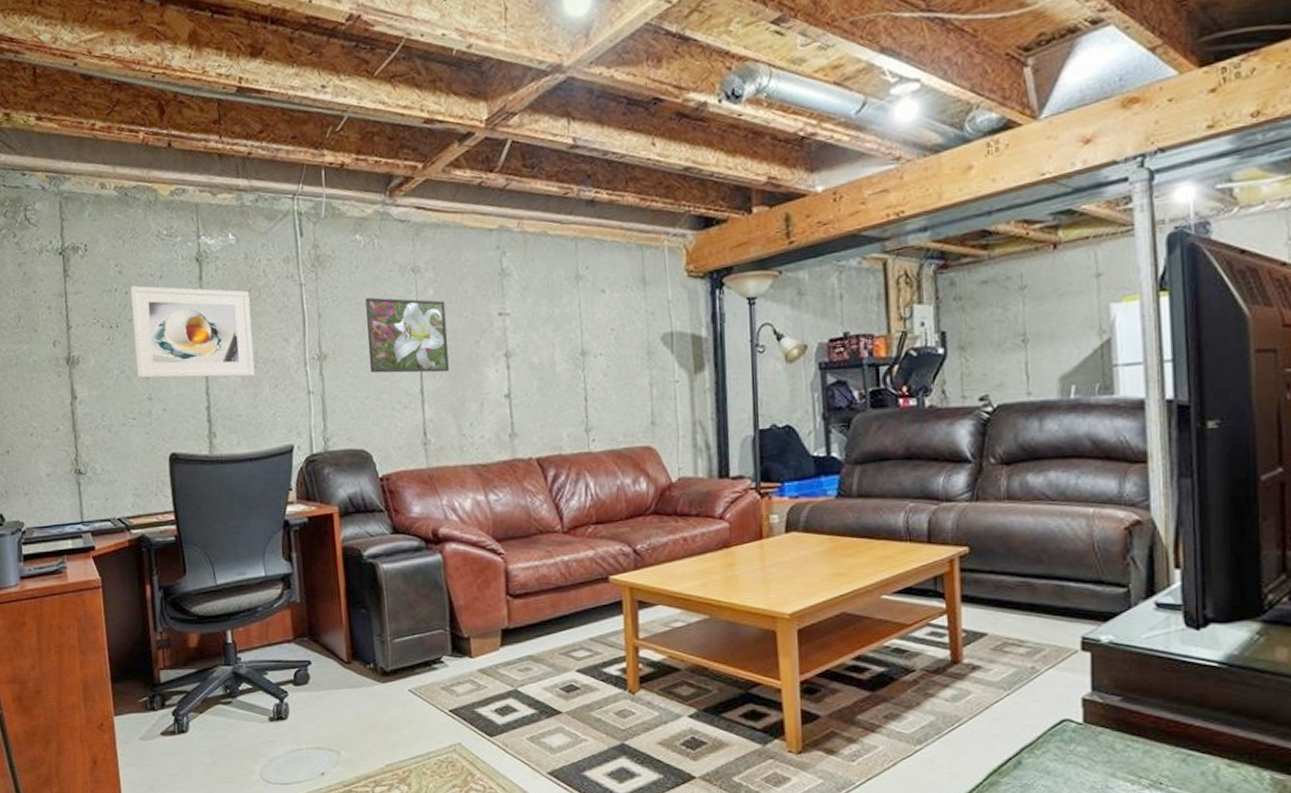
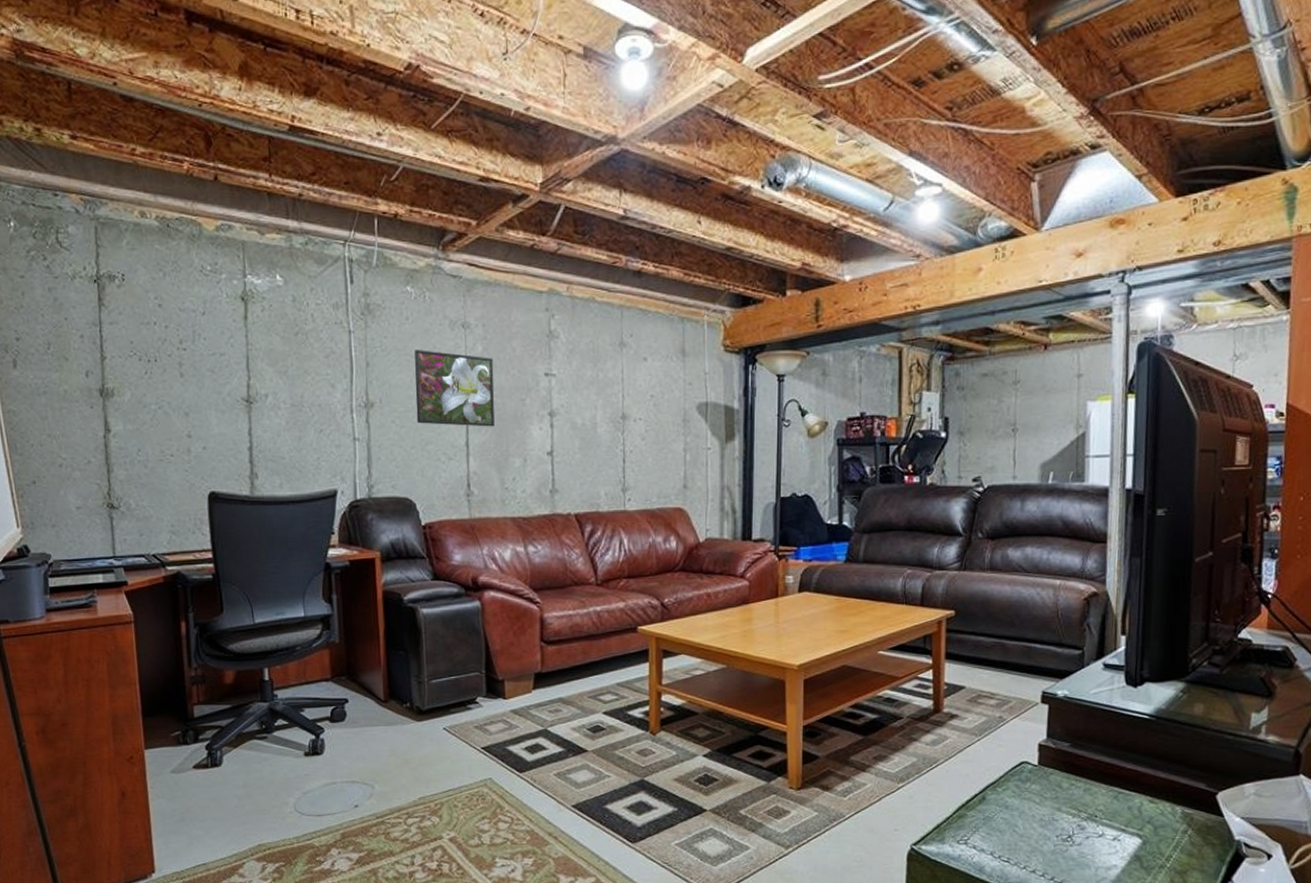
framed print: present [130,285,255,378] -> none [170,320,300,420]

